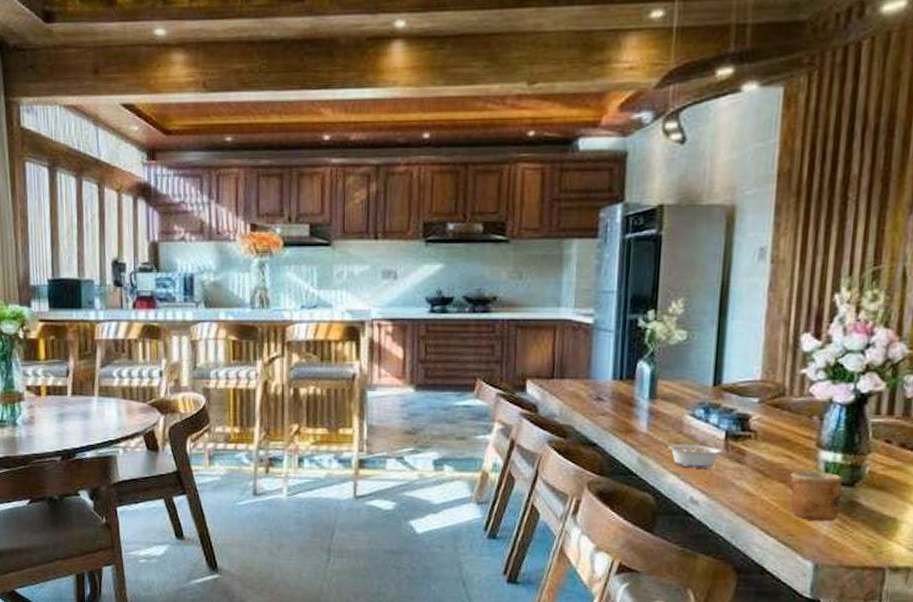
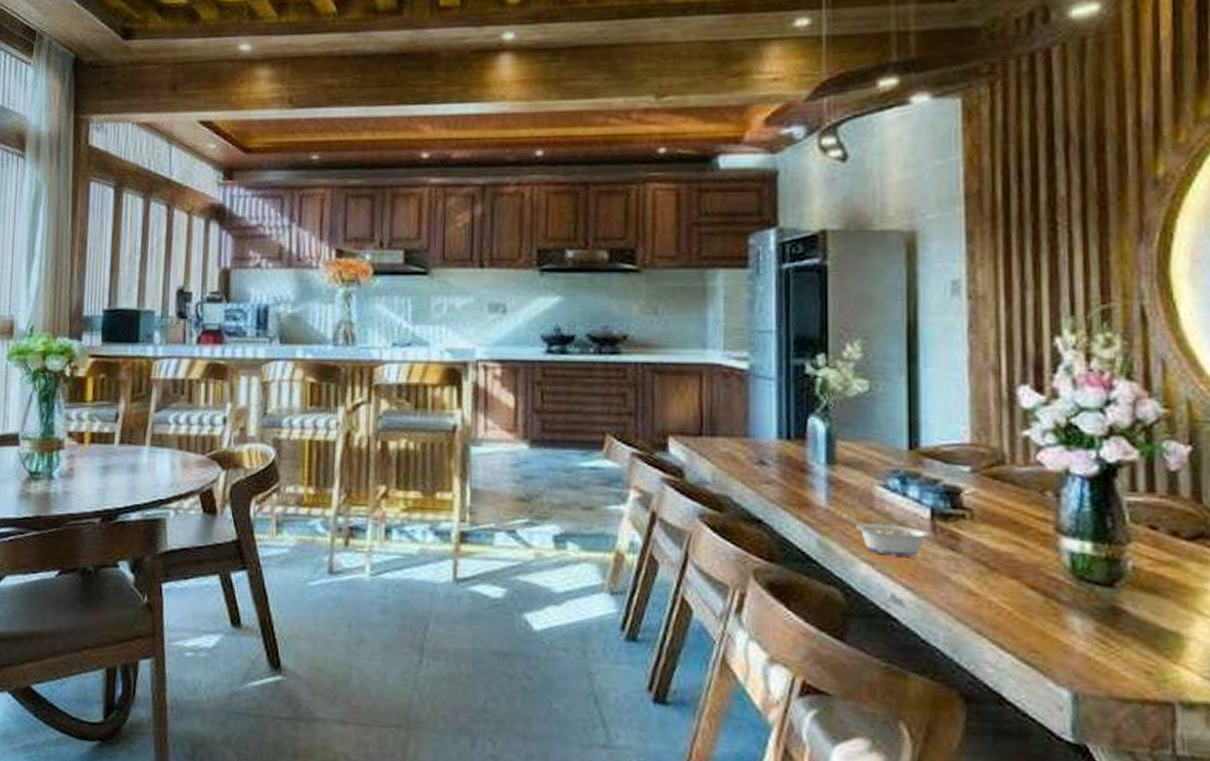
cup: present [791,471,843,522] -> none [1025,563,1098,635]

